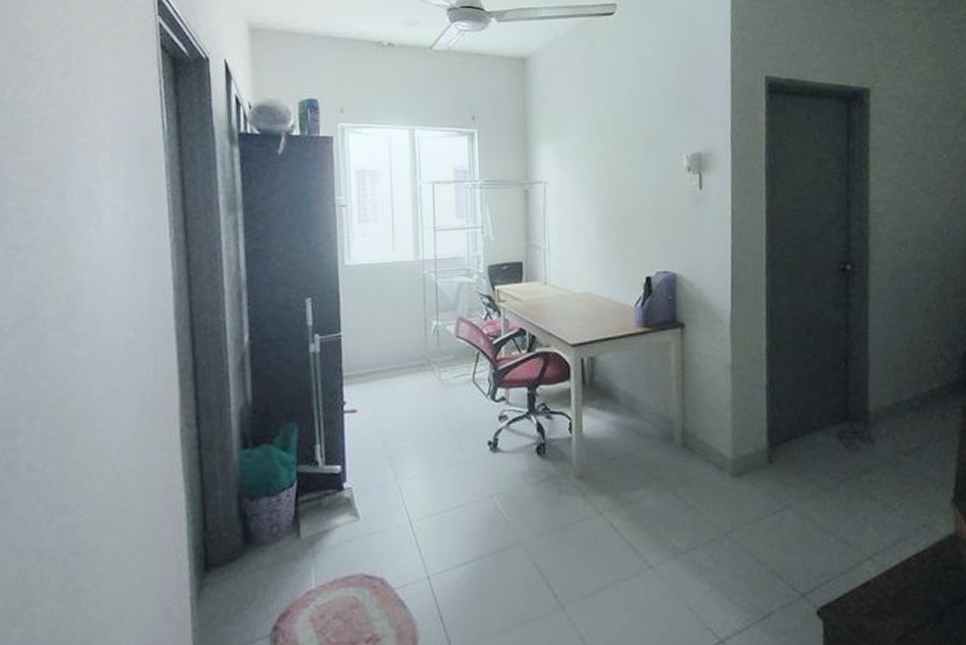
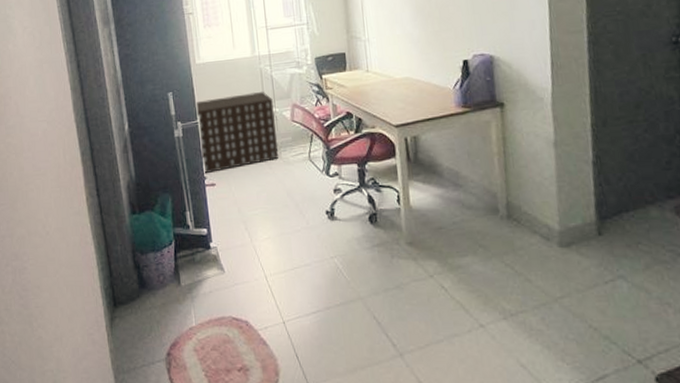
architectural model: none [340,302,438,399] -> present [196,92,279,174]

